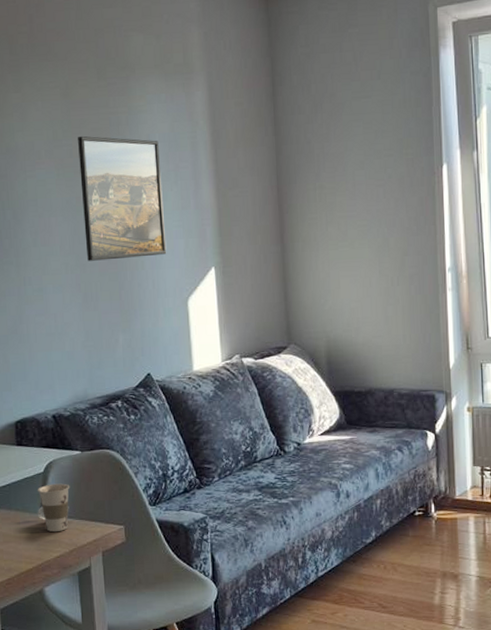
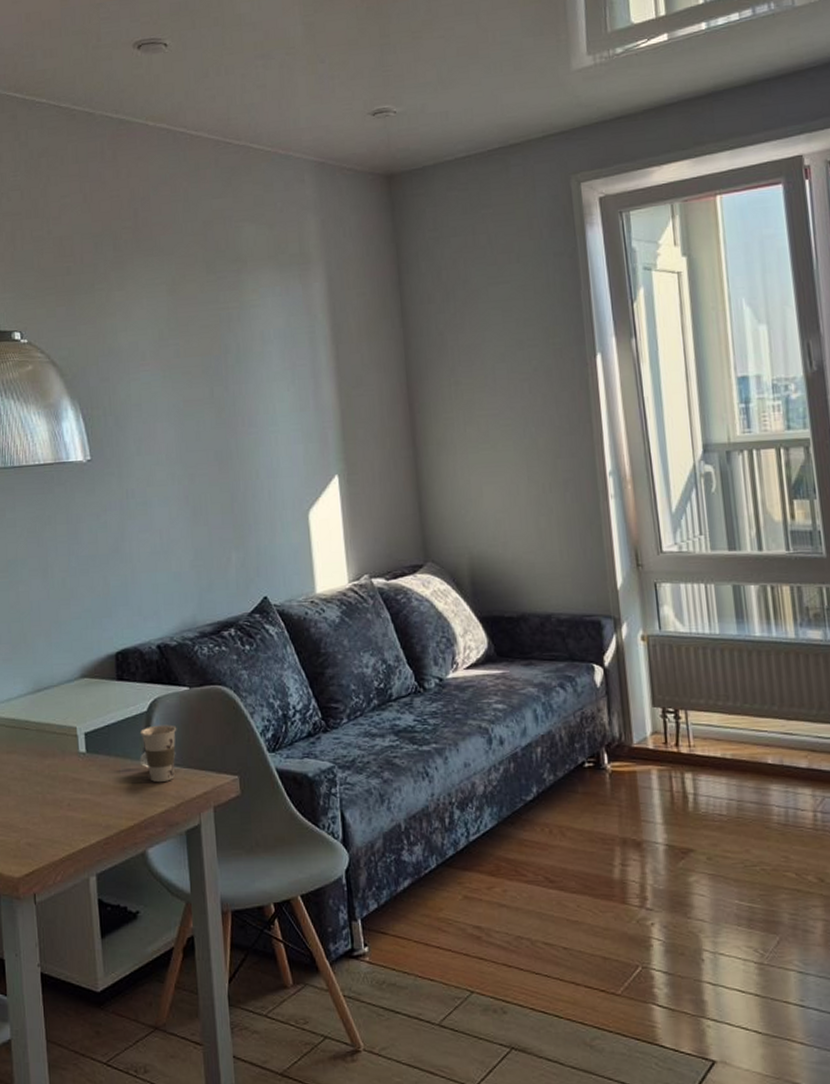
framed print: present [78,136,167,261] -> none [185,334,284,471]

